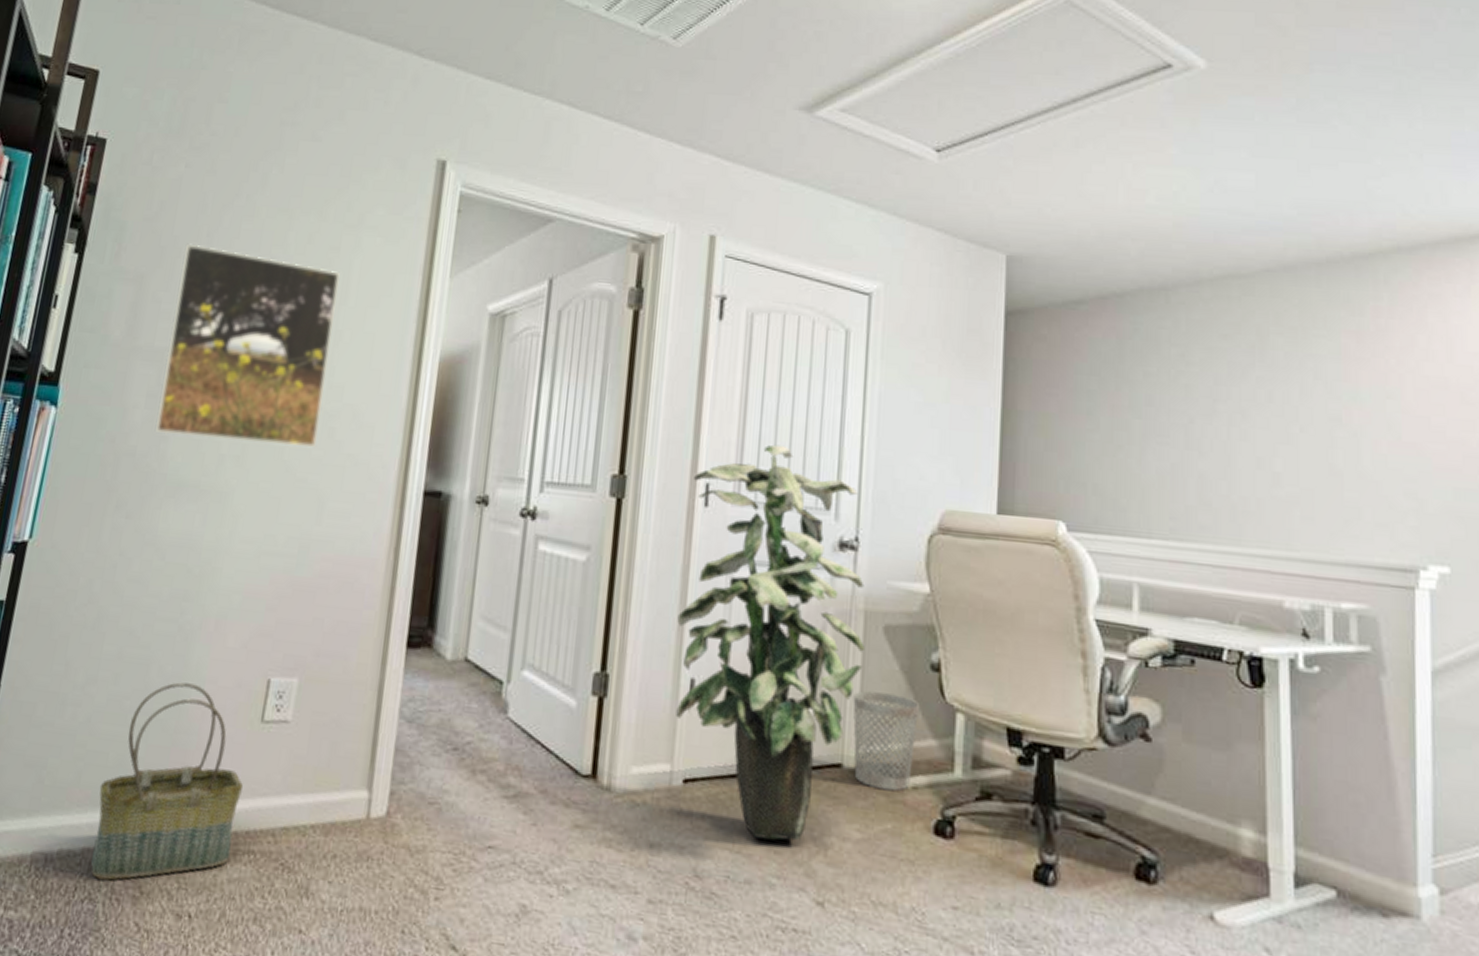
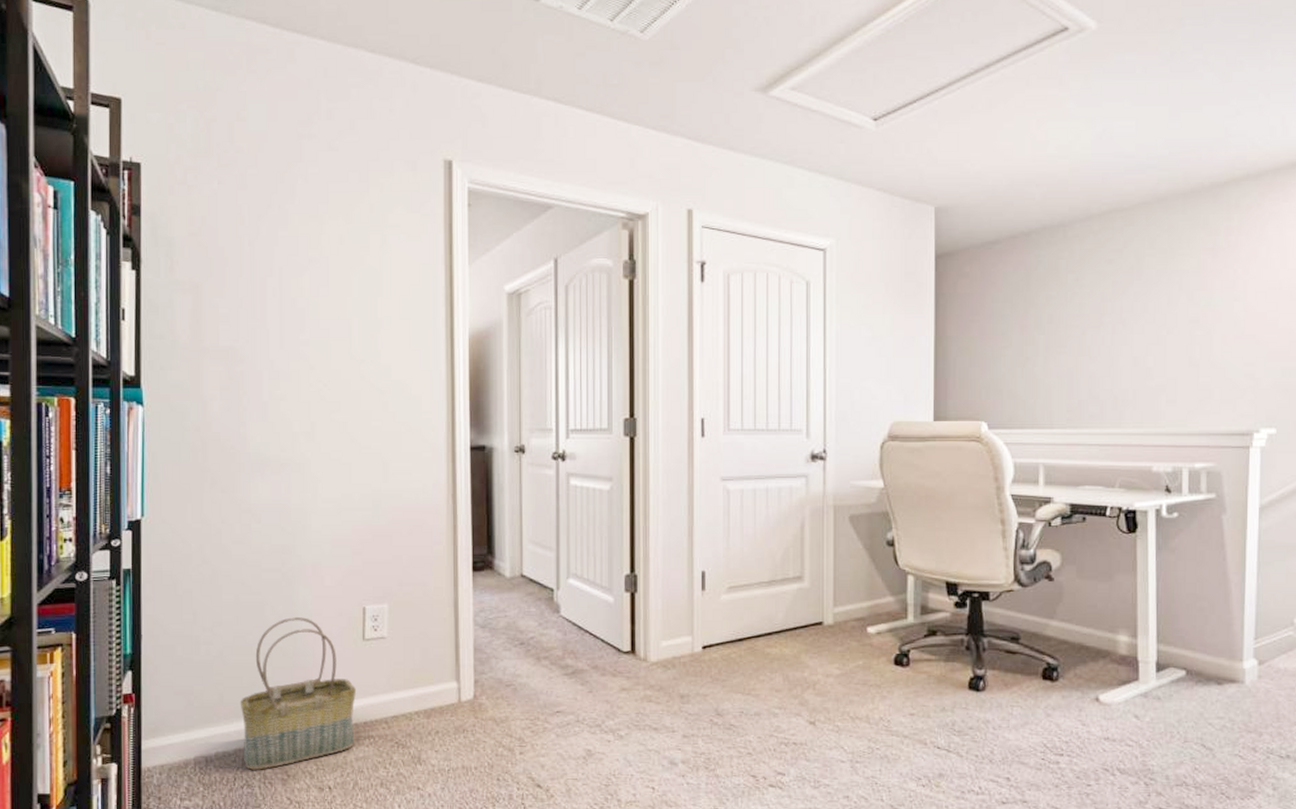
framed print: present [154,243,340,447] -> none [231,253,374,420]
indoor plant: present [676,444,864,841] -> none [687,382,835,682]
wastebasket: present [853,691,919,792] -> none [828,566,879,638]

